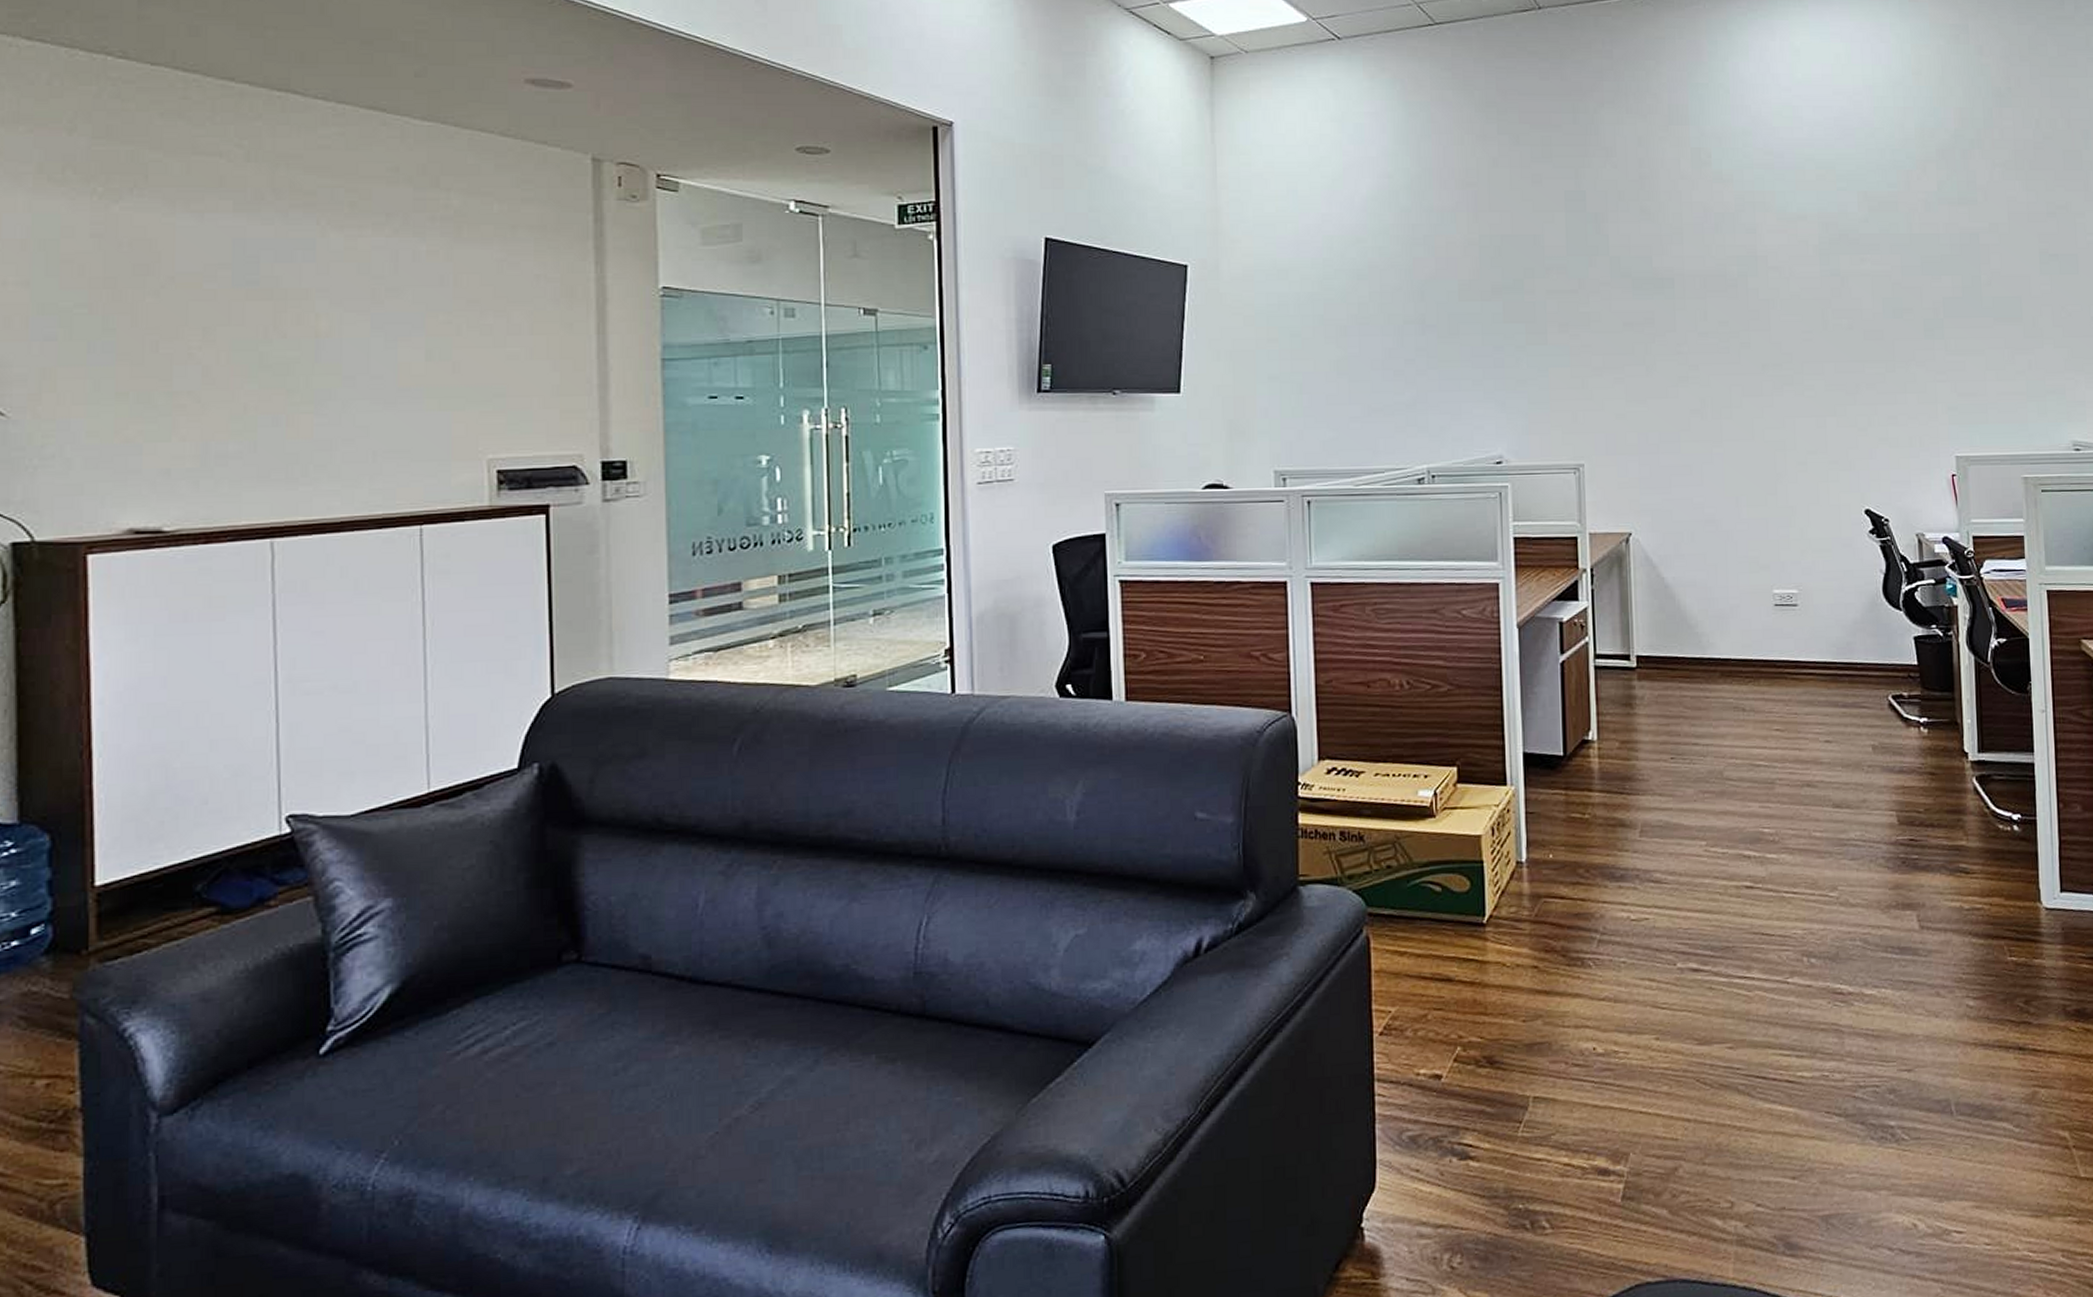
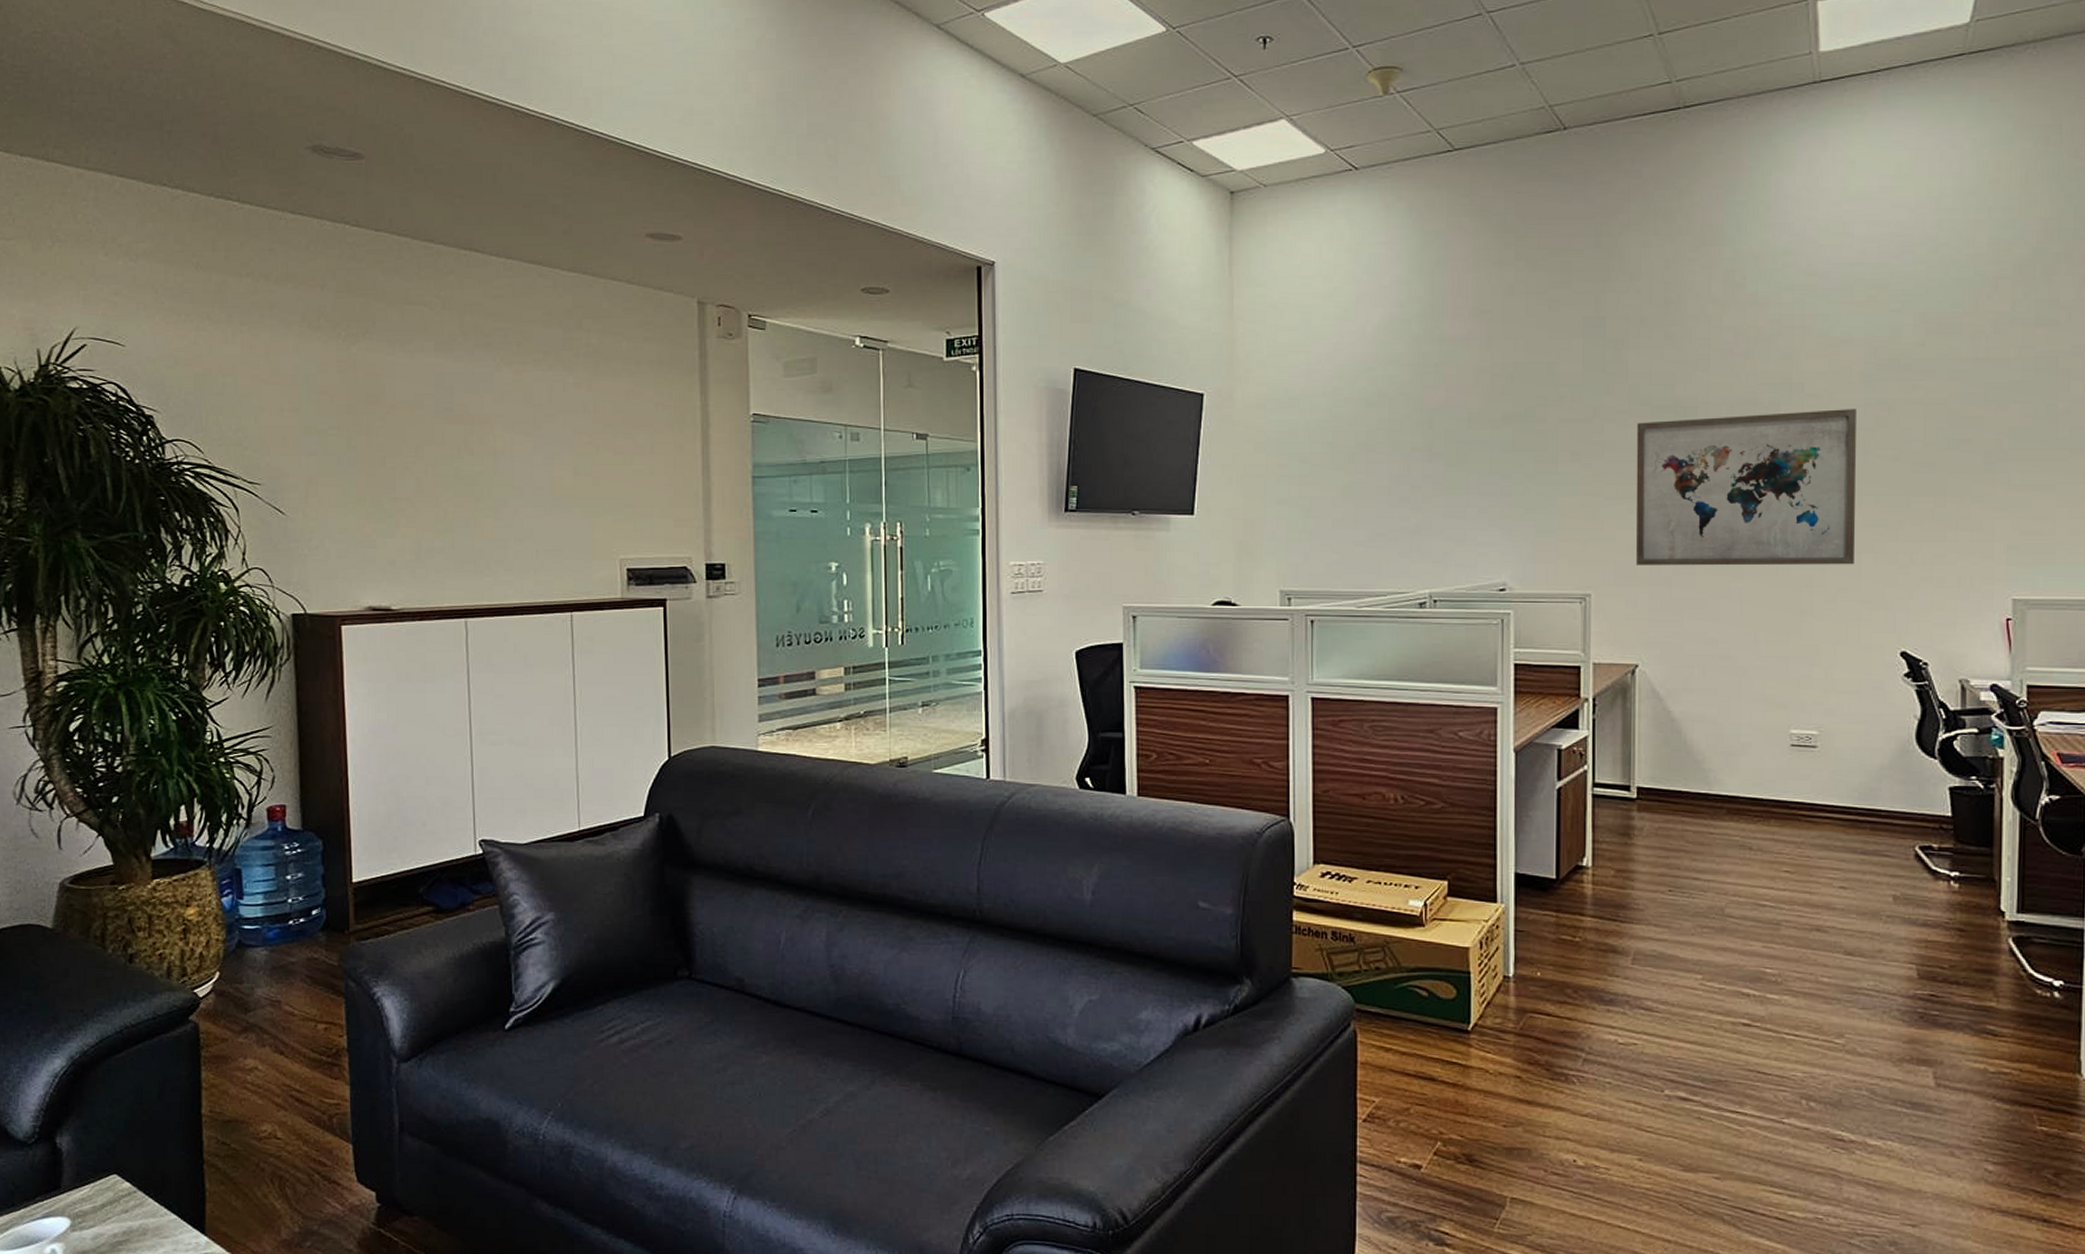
wall art: none [1619,281,1820,434] -> present [1635,409,1856,566]

